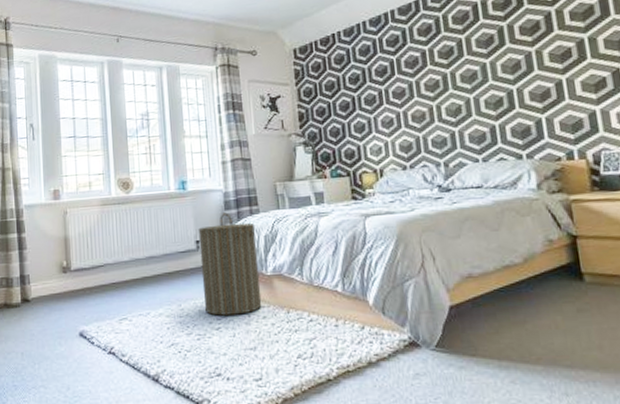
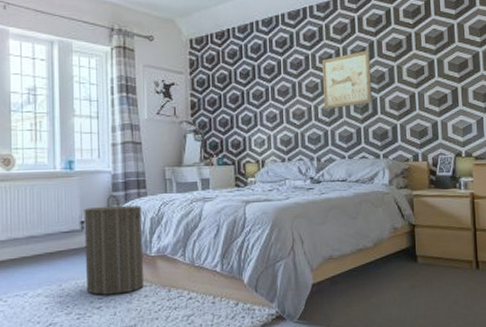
wall art: none [441,37,508,109] -> present [321,50,372,110]

